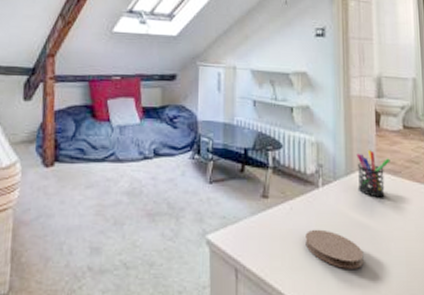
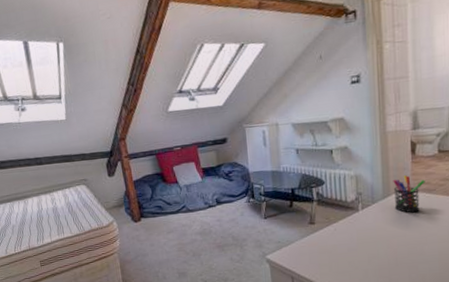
coaster: present [305,229,364,269] -> none [348,242,400,269]

